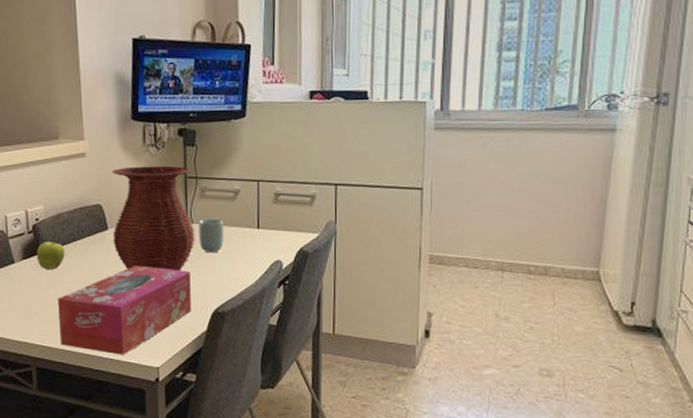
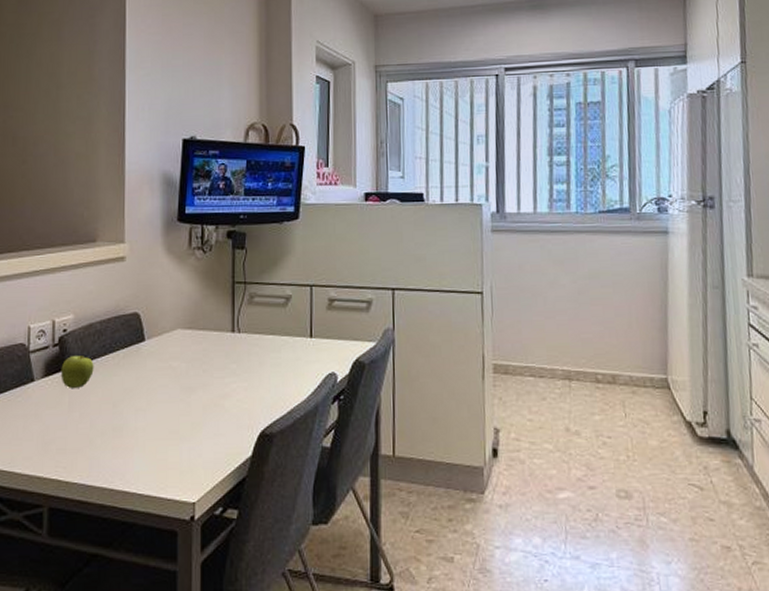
tissue box: present [58,265,191,355] -> none [80,381,235,489]
vase: present [111,165,195,272] -> none [149,270,242,388]
cup: present [198,218,225,253] -> none [246,327,274,366]

